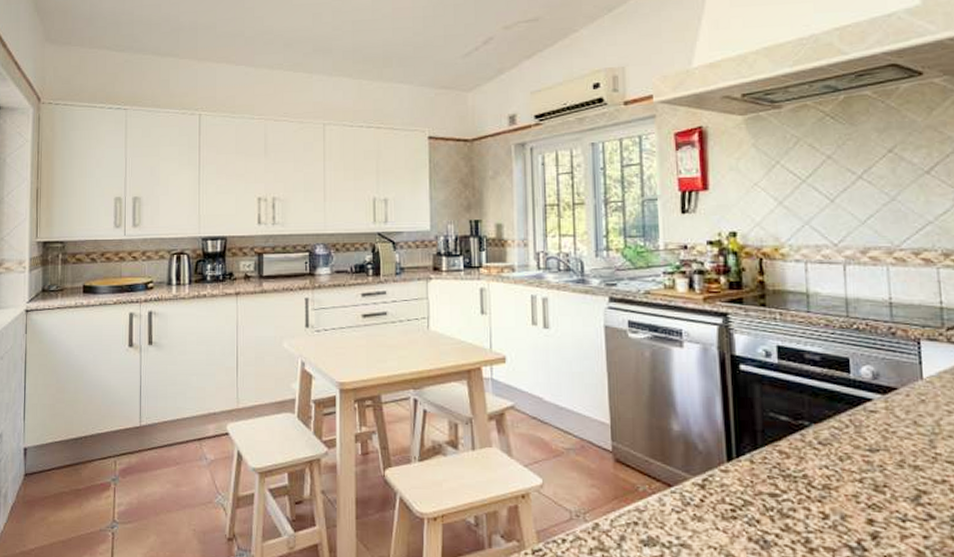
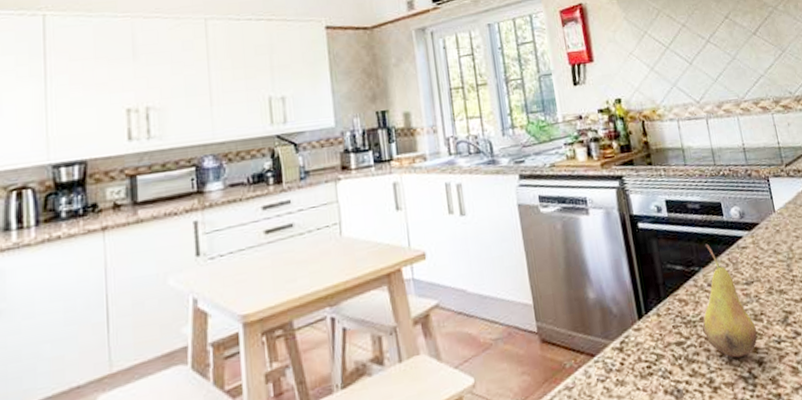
fruit: none [806,399,875,525] -> present [703,243,758,358]

